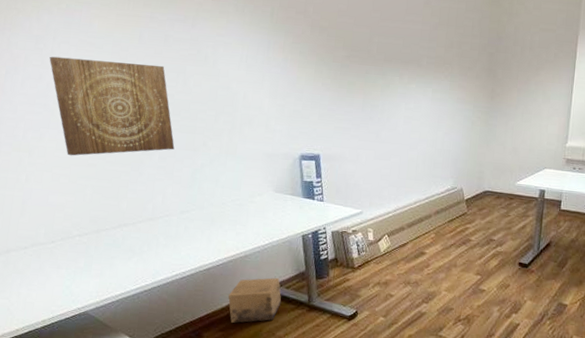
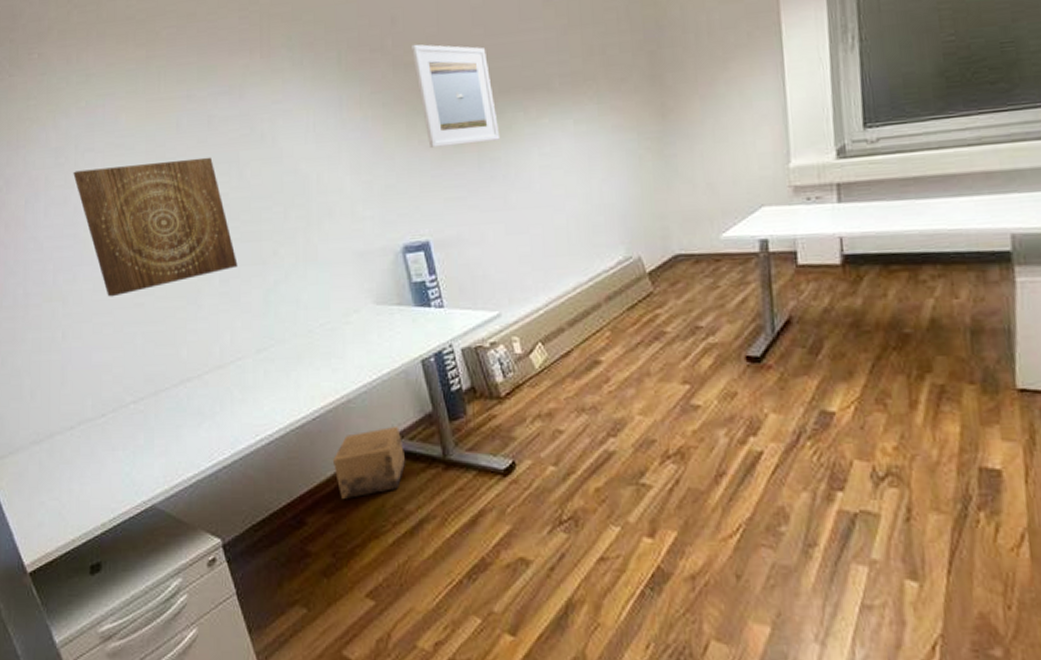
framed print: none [326,14,381,93] -> present [412,44,501,148]

